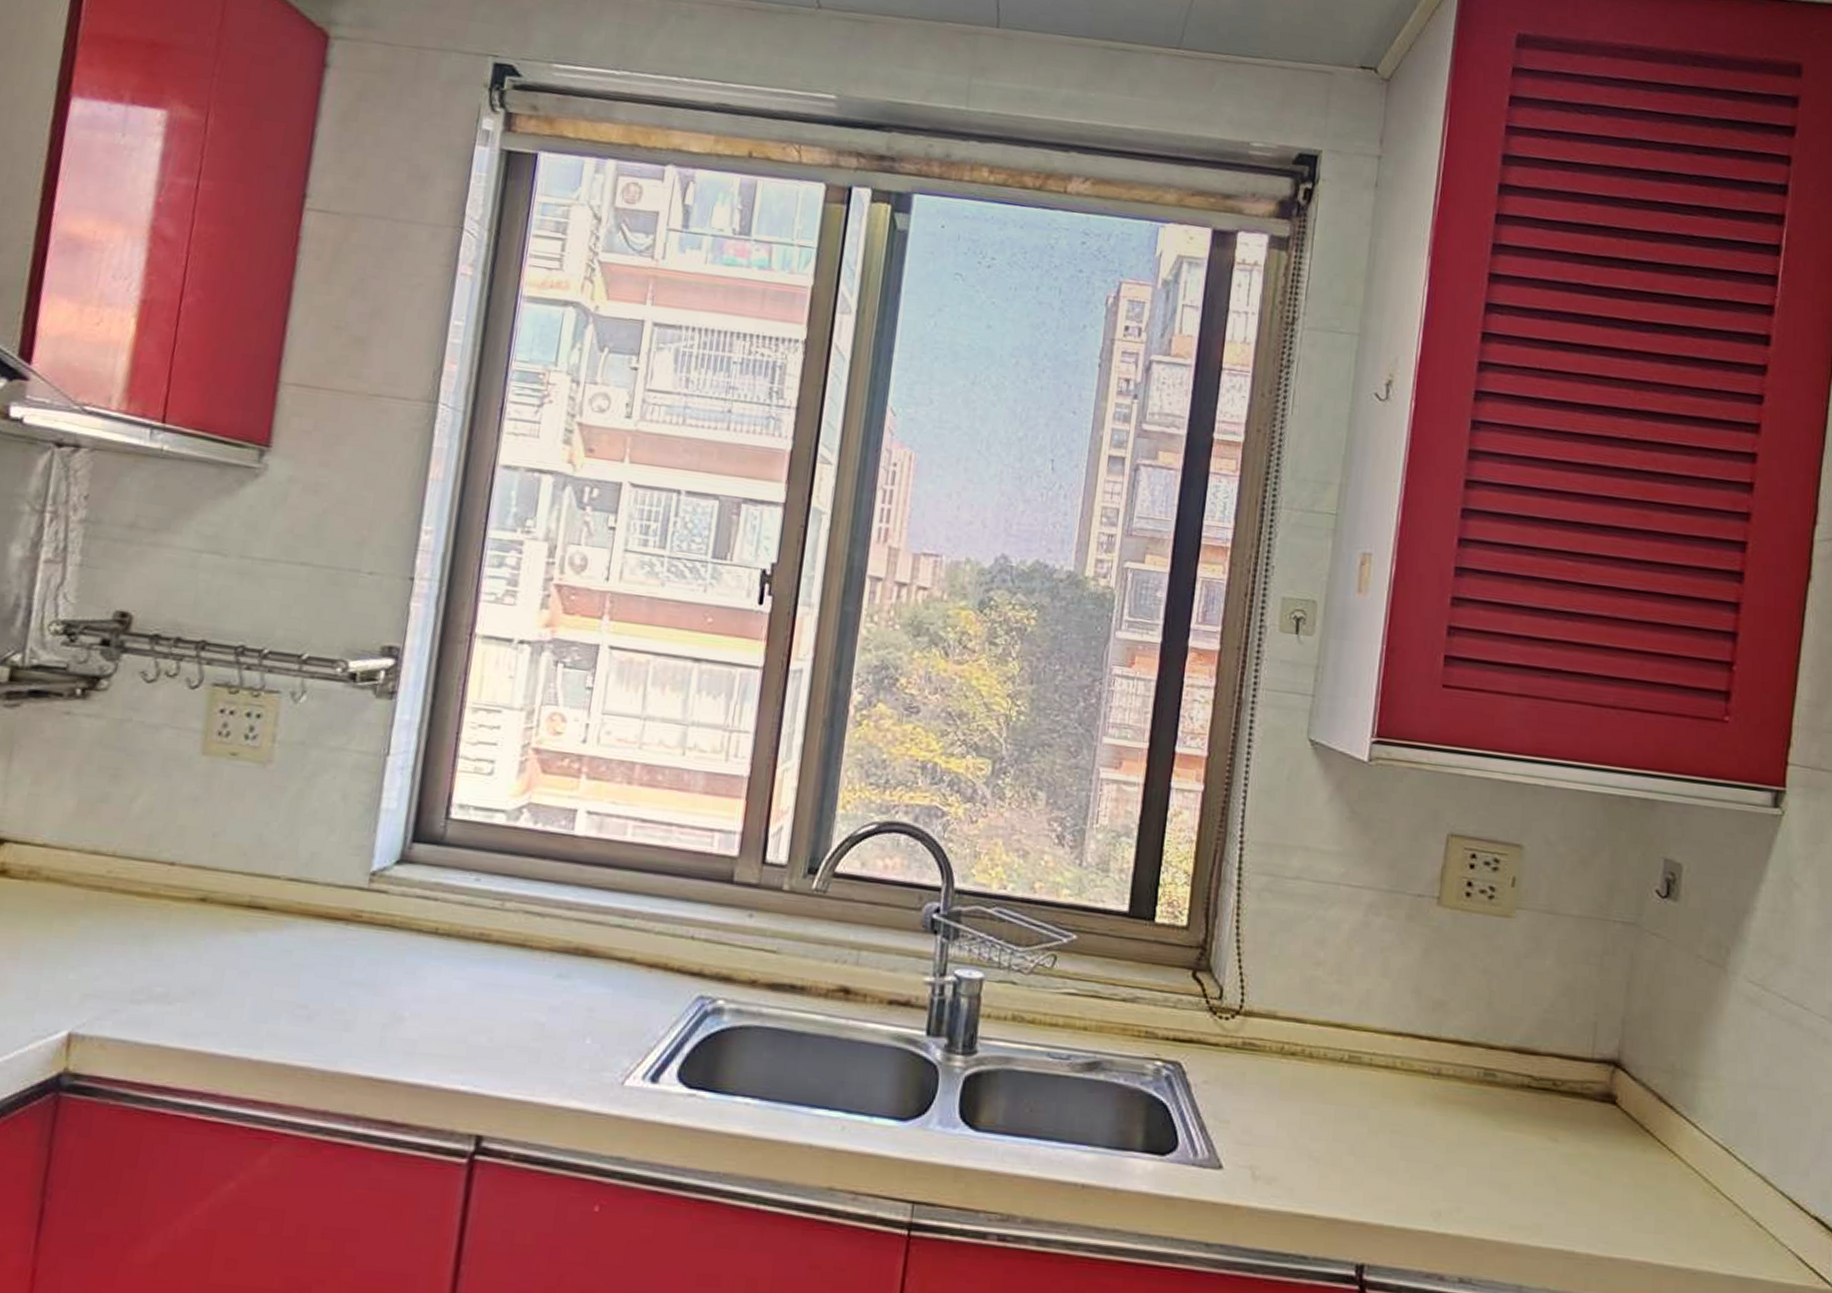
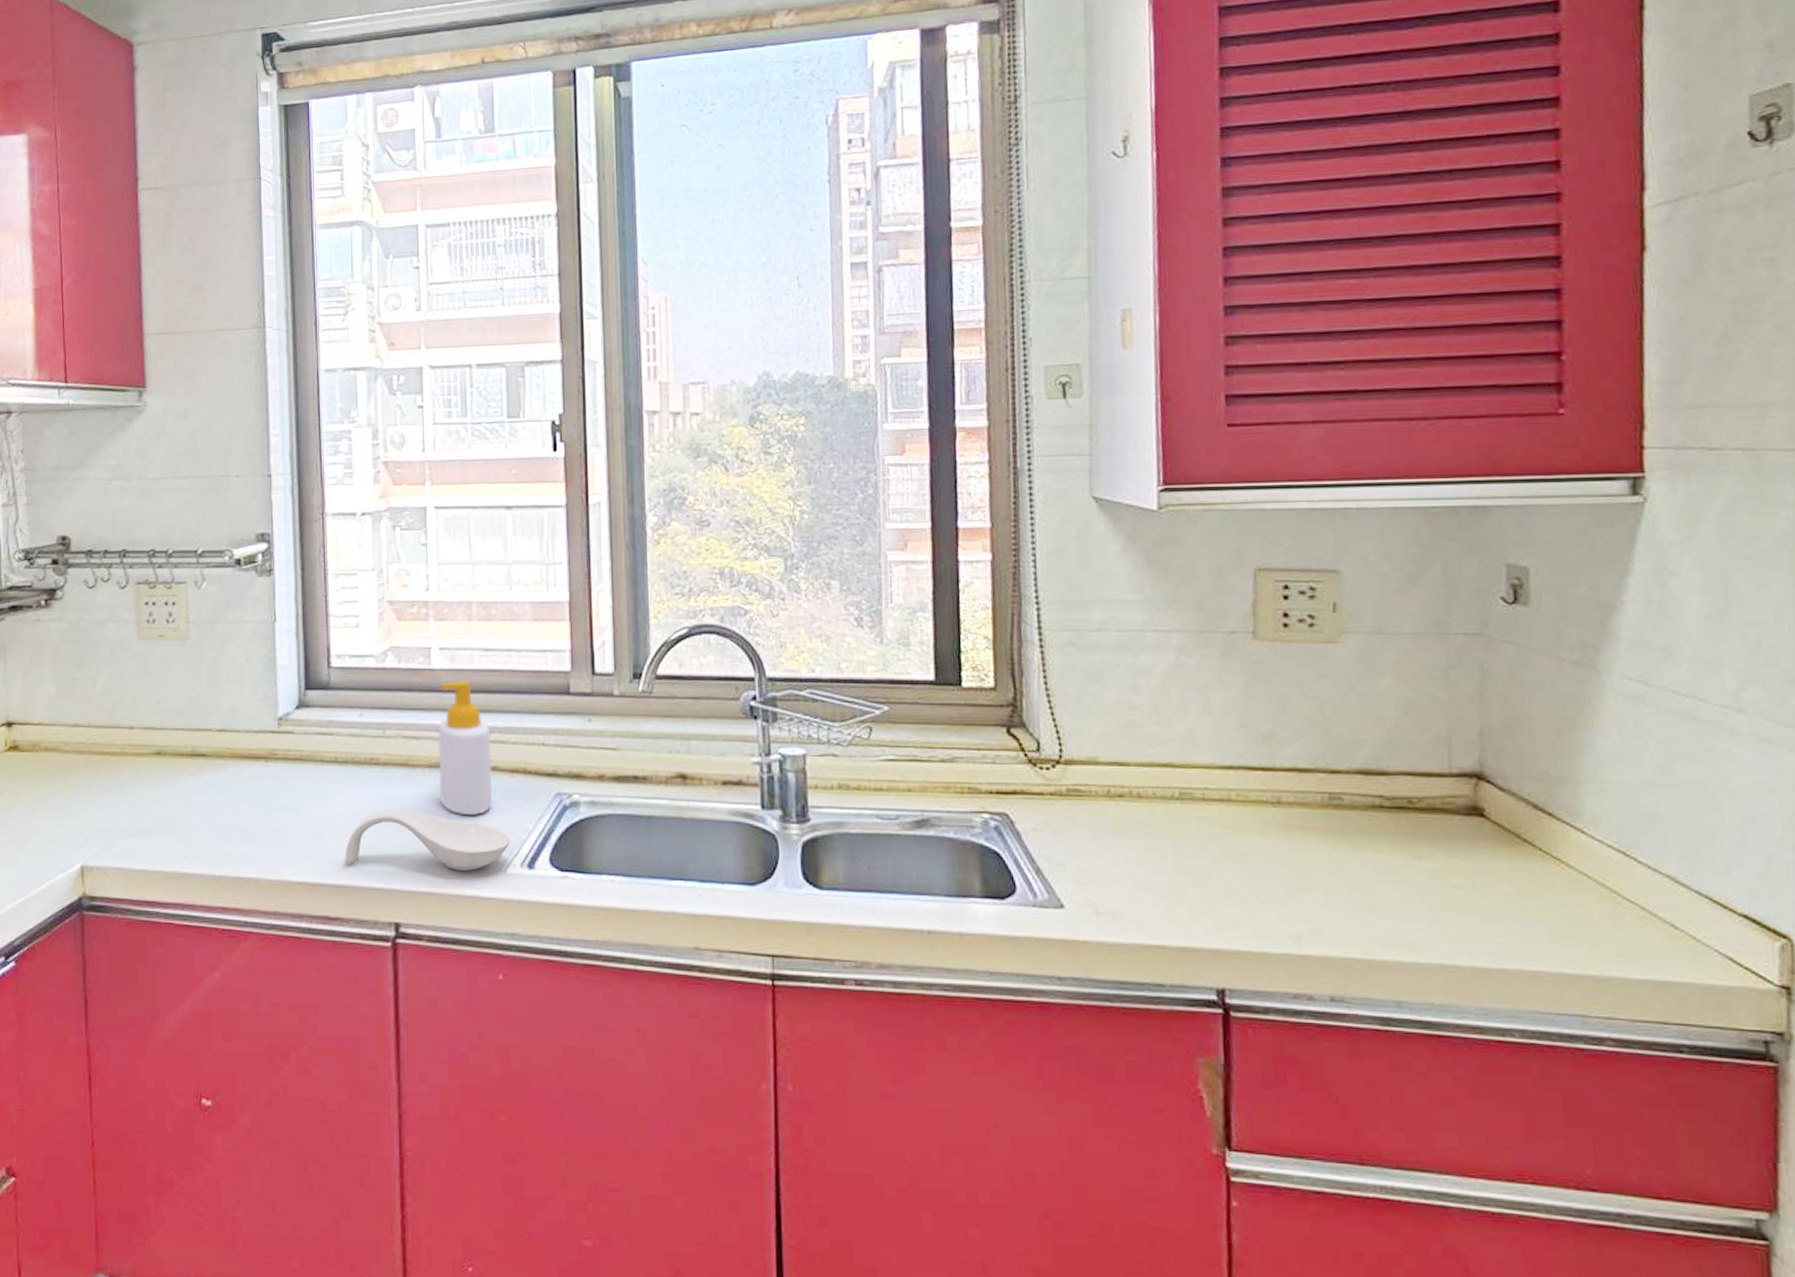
spoon rest: none [426,996,635,1079] -> present [345,808,511,871]
soap bottle: none [558,852,633,1014] -> present [438,680,493,816]

